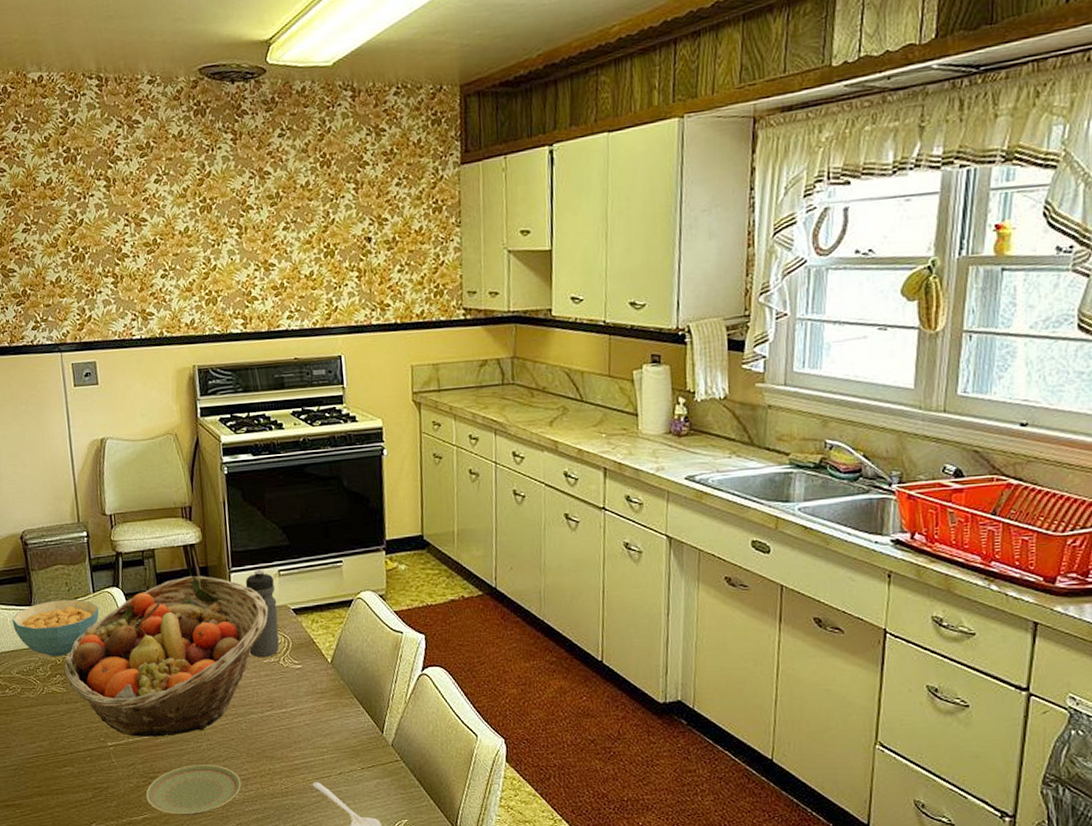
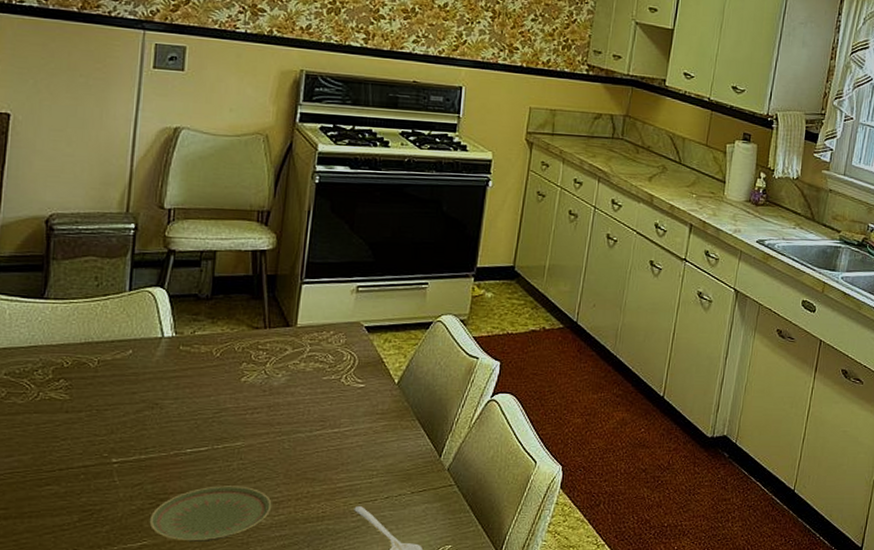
cereal bowl: present [11,599,99,656] -> none [11,295,133,358]
fruit basket: present [64,575,269,737] -> none [71,282,339,454]
water bottle: present [245,570,280,657] -> none [308,284,351,373]

